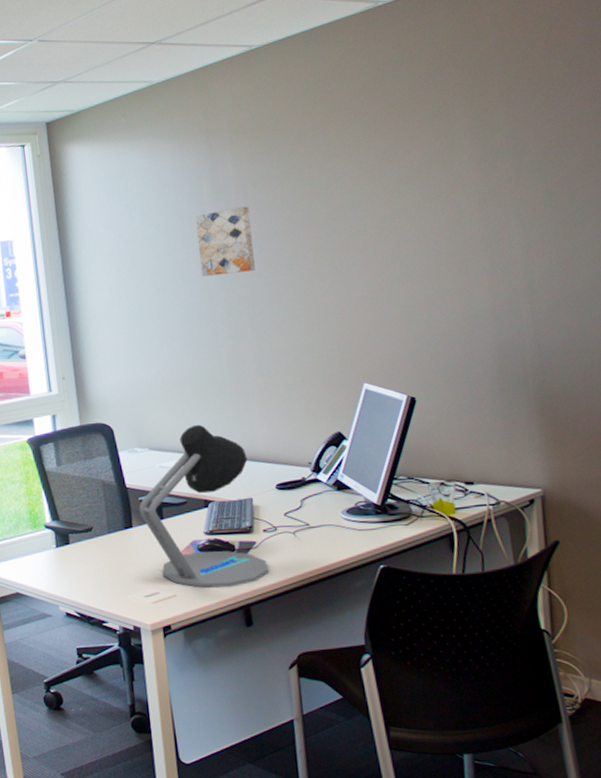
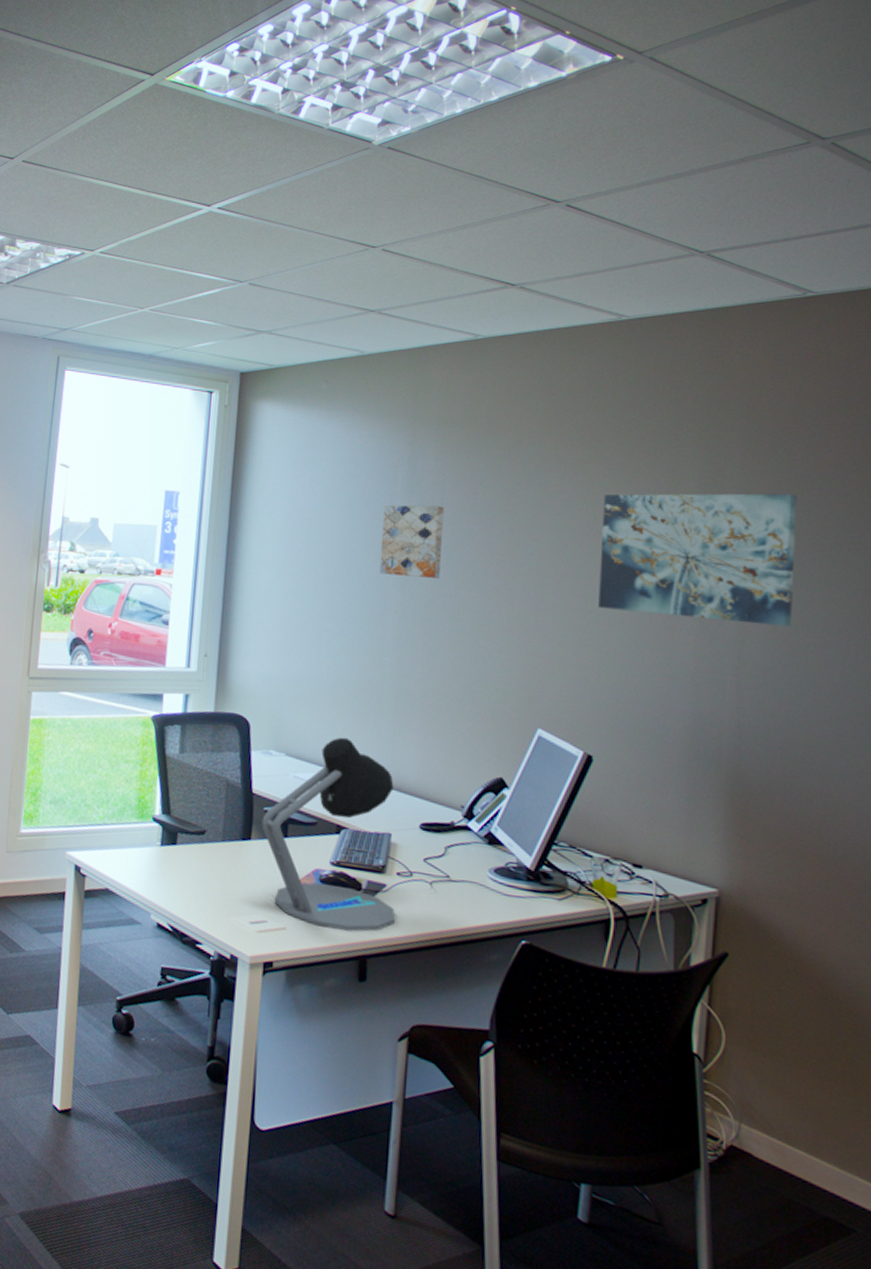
wall art: none [388,132,572,268] -> present [598,493,797,627]

